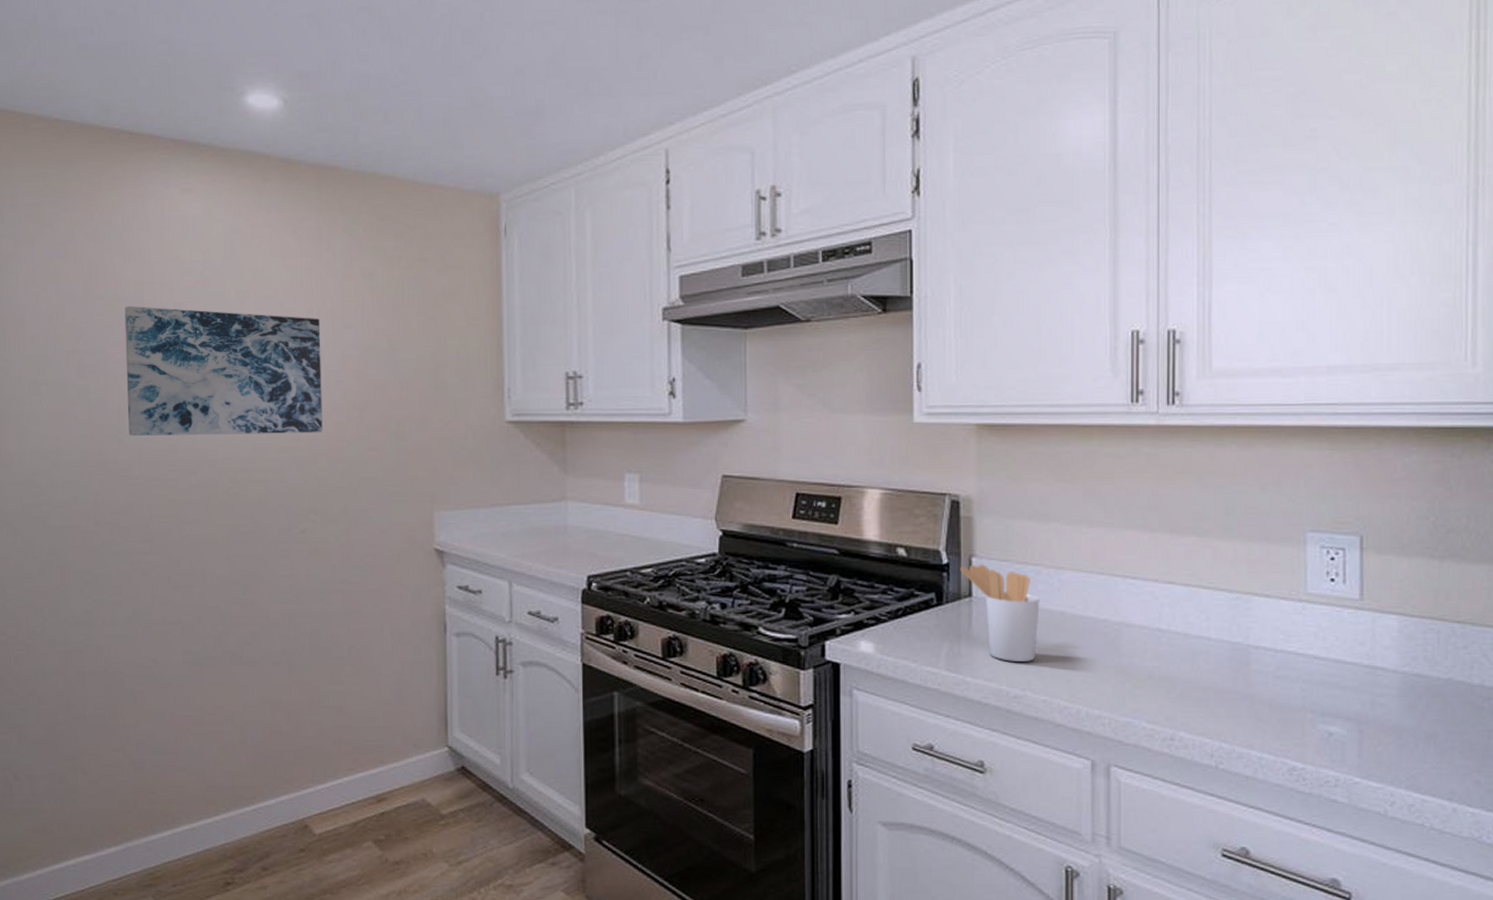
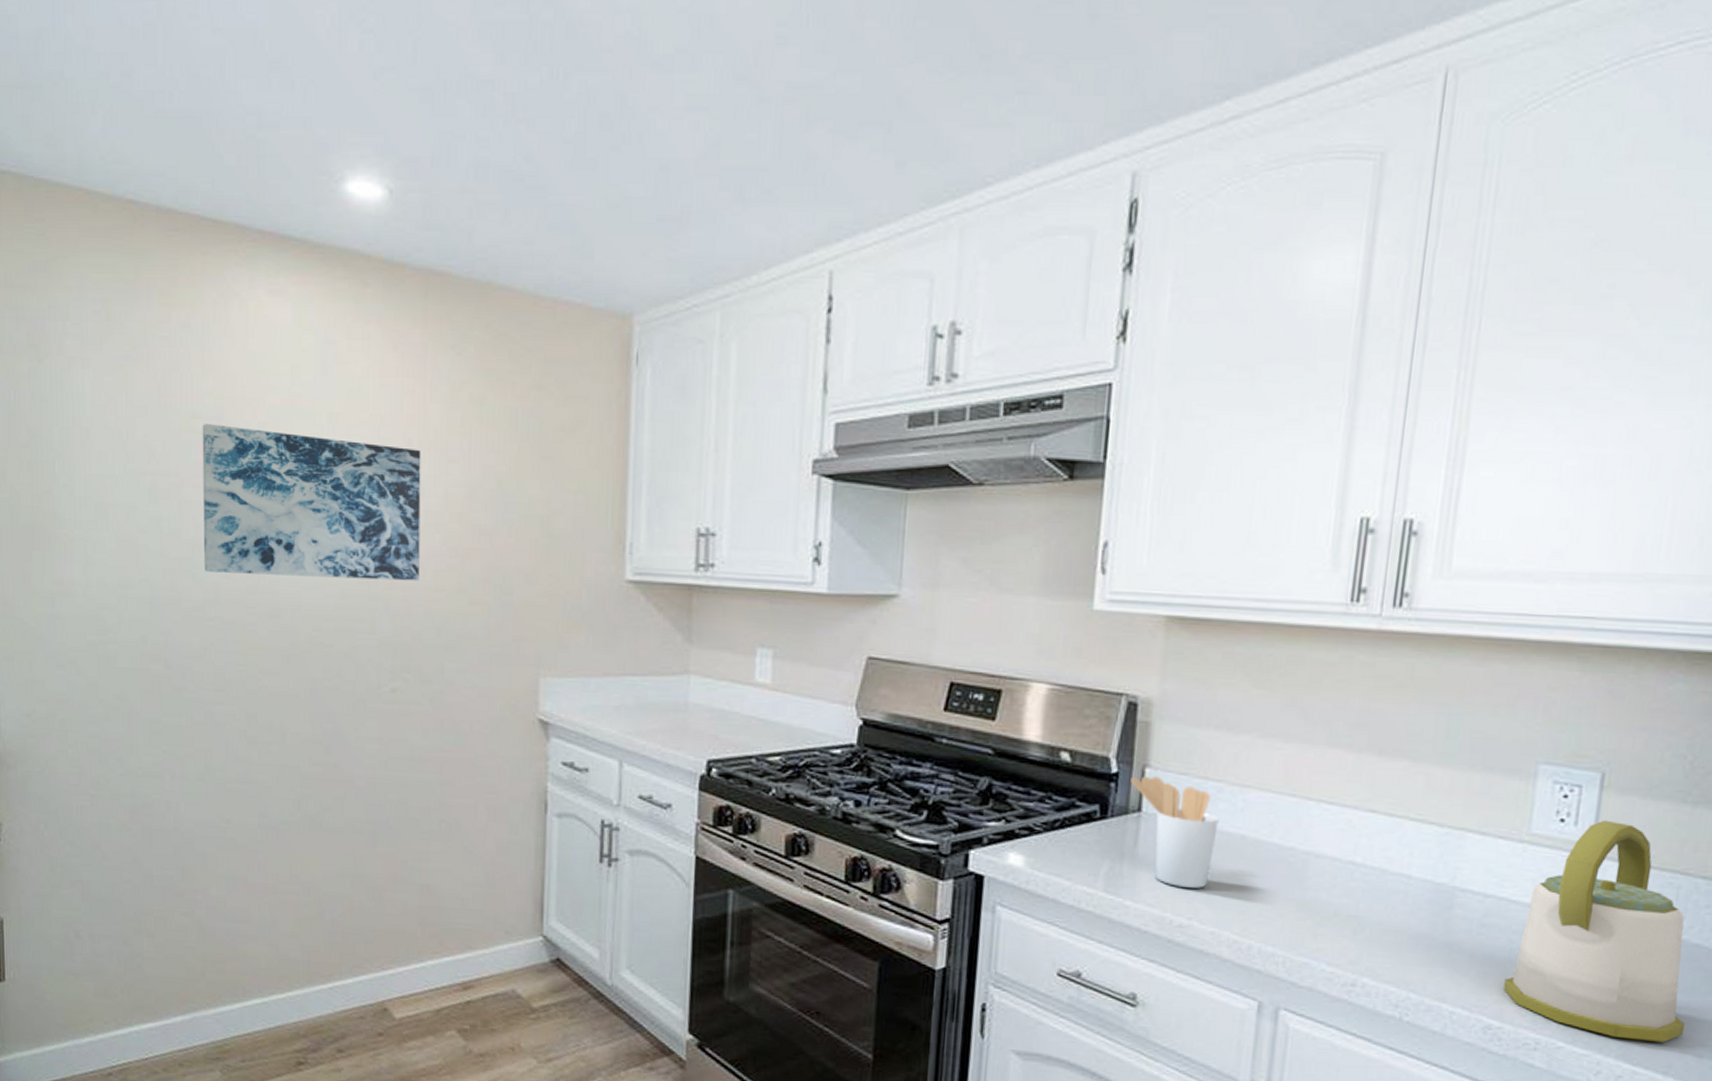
kettle: none [1302,577,1460,771] -> present [1503,820,1685,1042]

